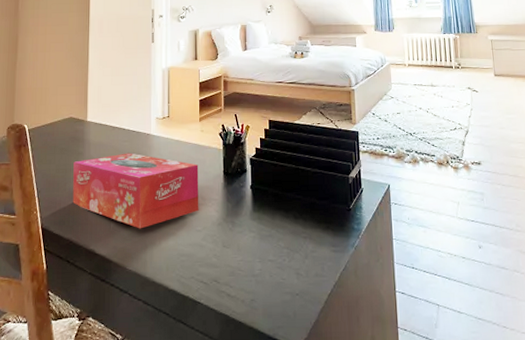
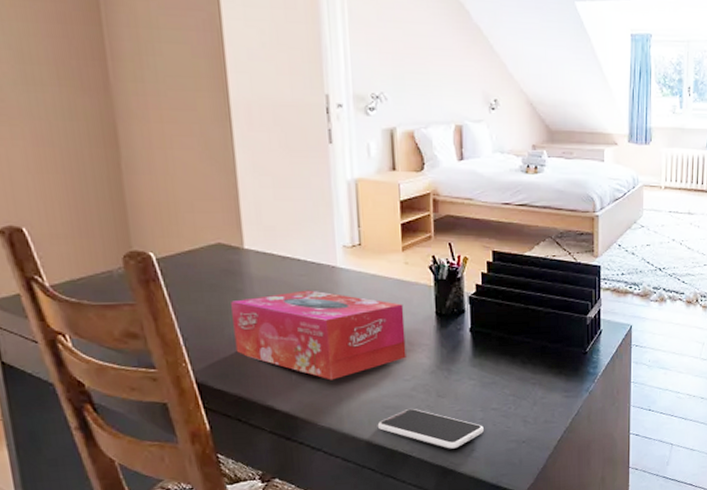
smartphone: none [173,256,262,298] -> present [377,408,484,449]

